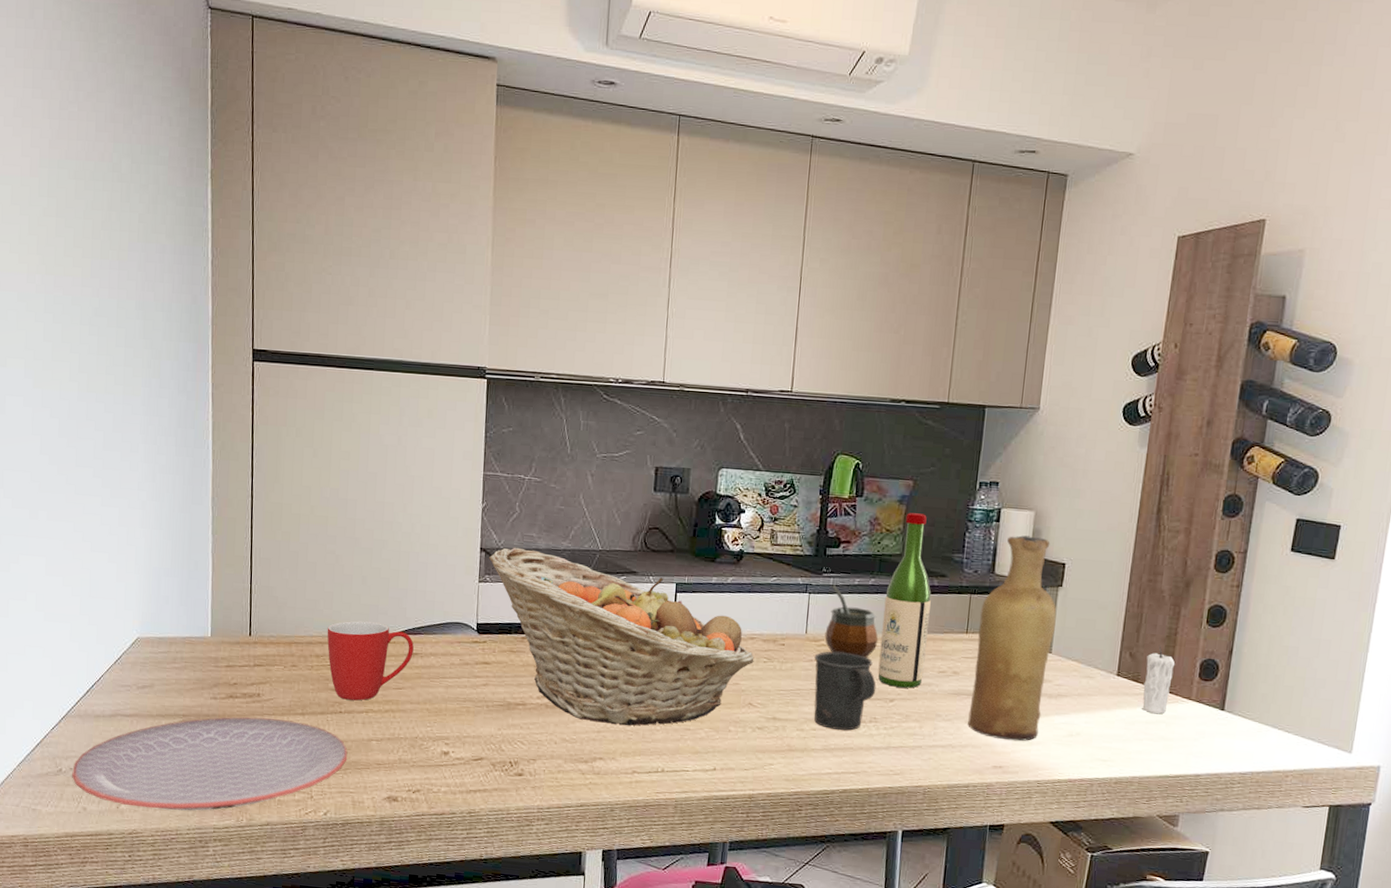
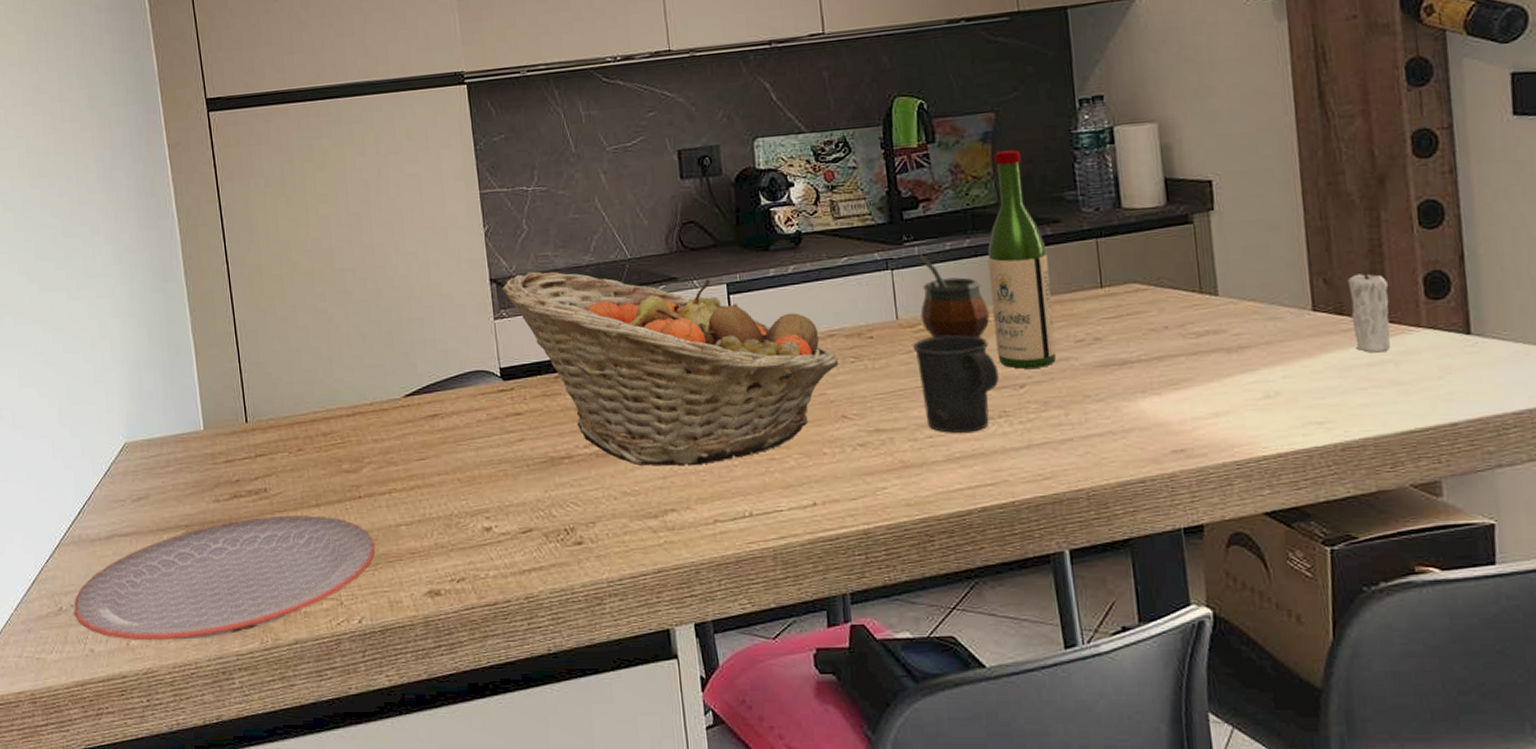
mug: present [327,620,414,701] -> none [330,385,432,481]
vase: present [968,535,1057,742] -> none [1113,154,1223,415]

